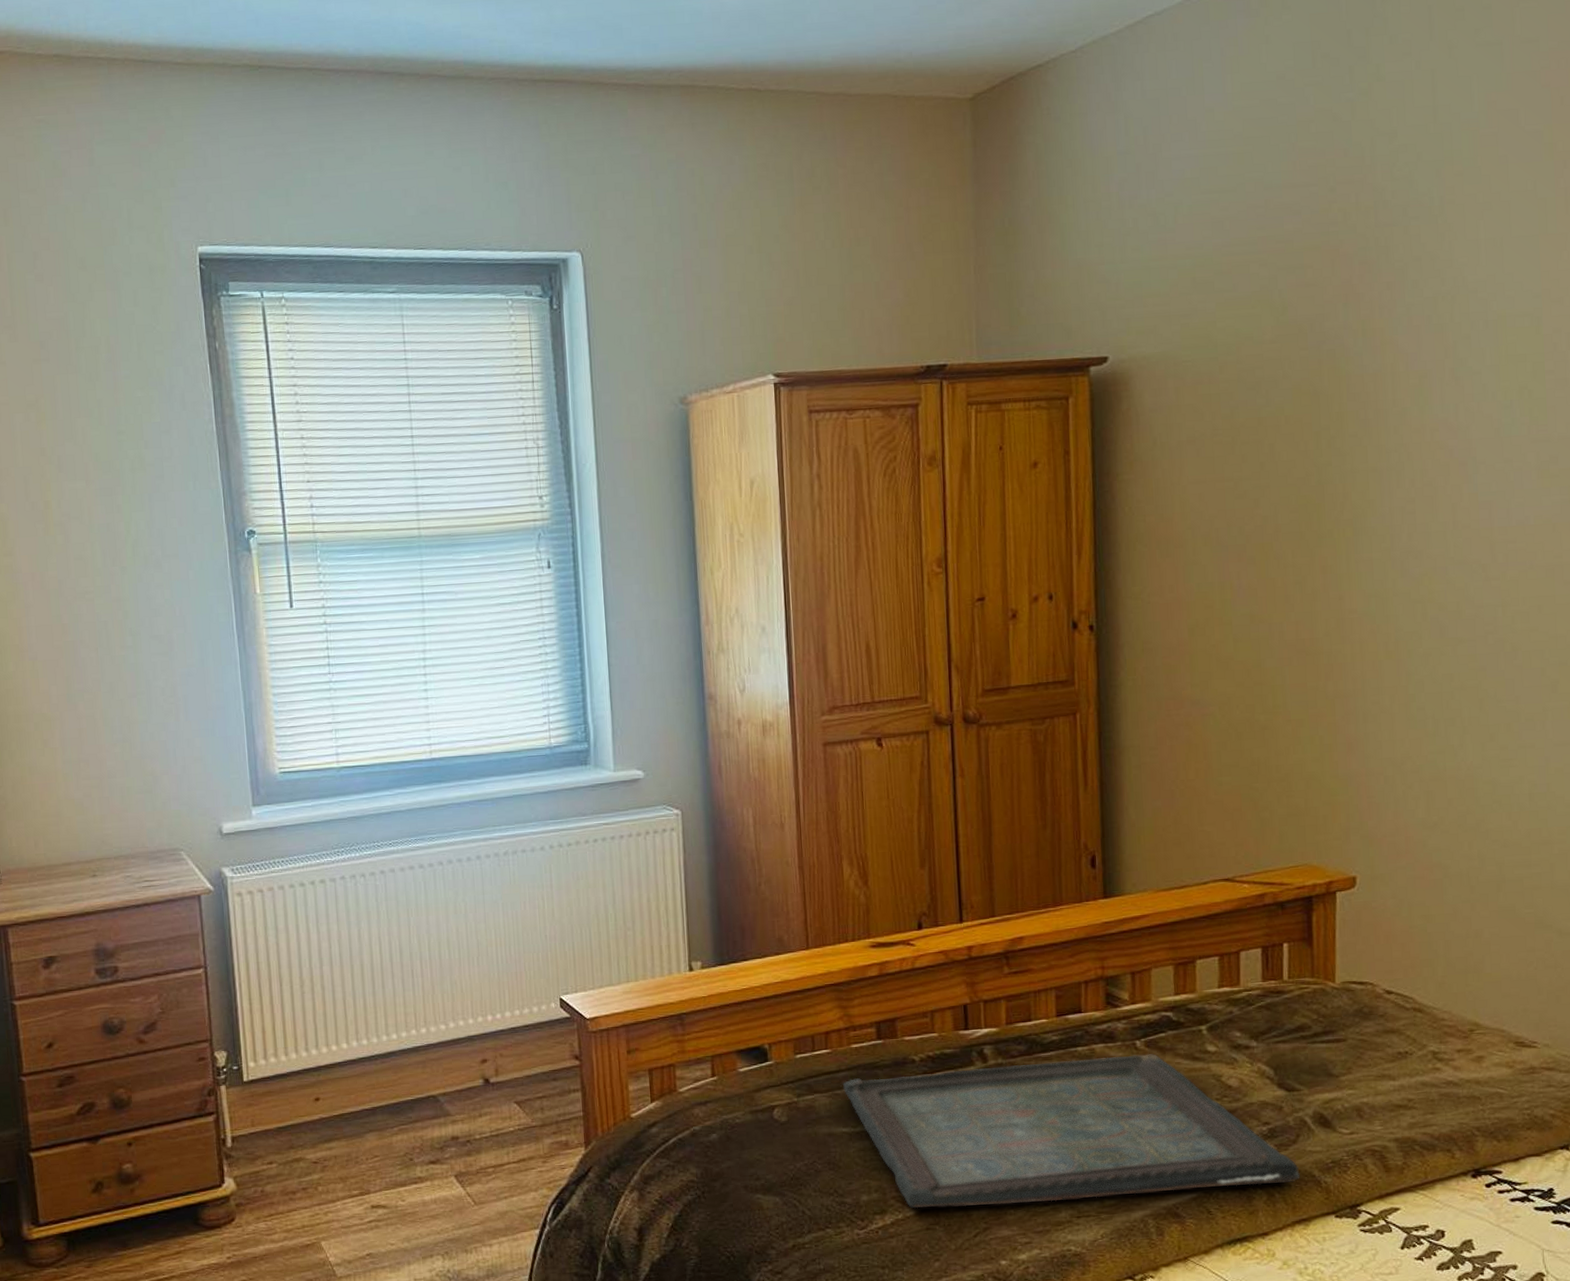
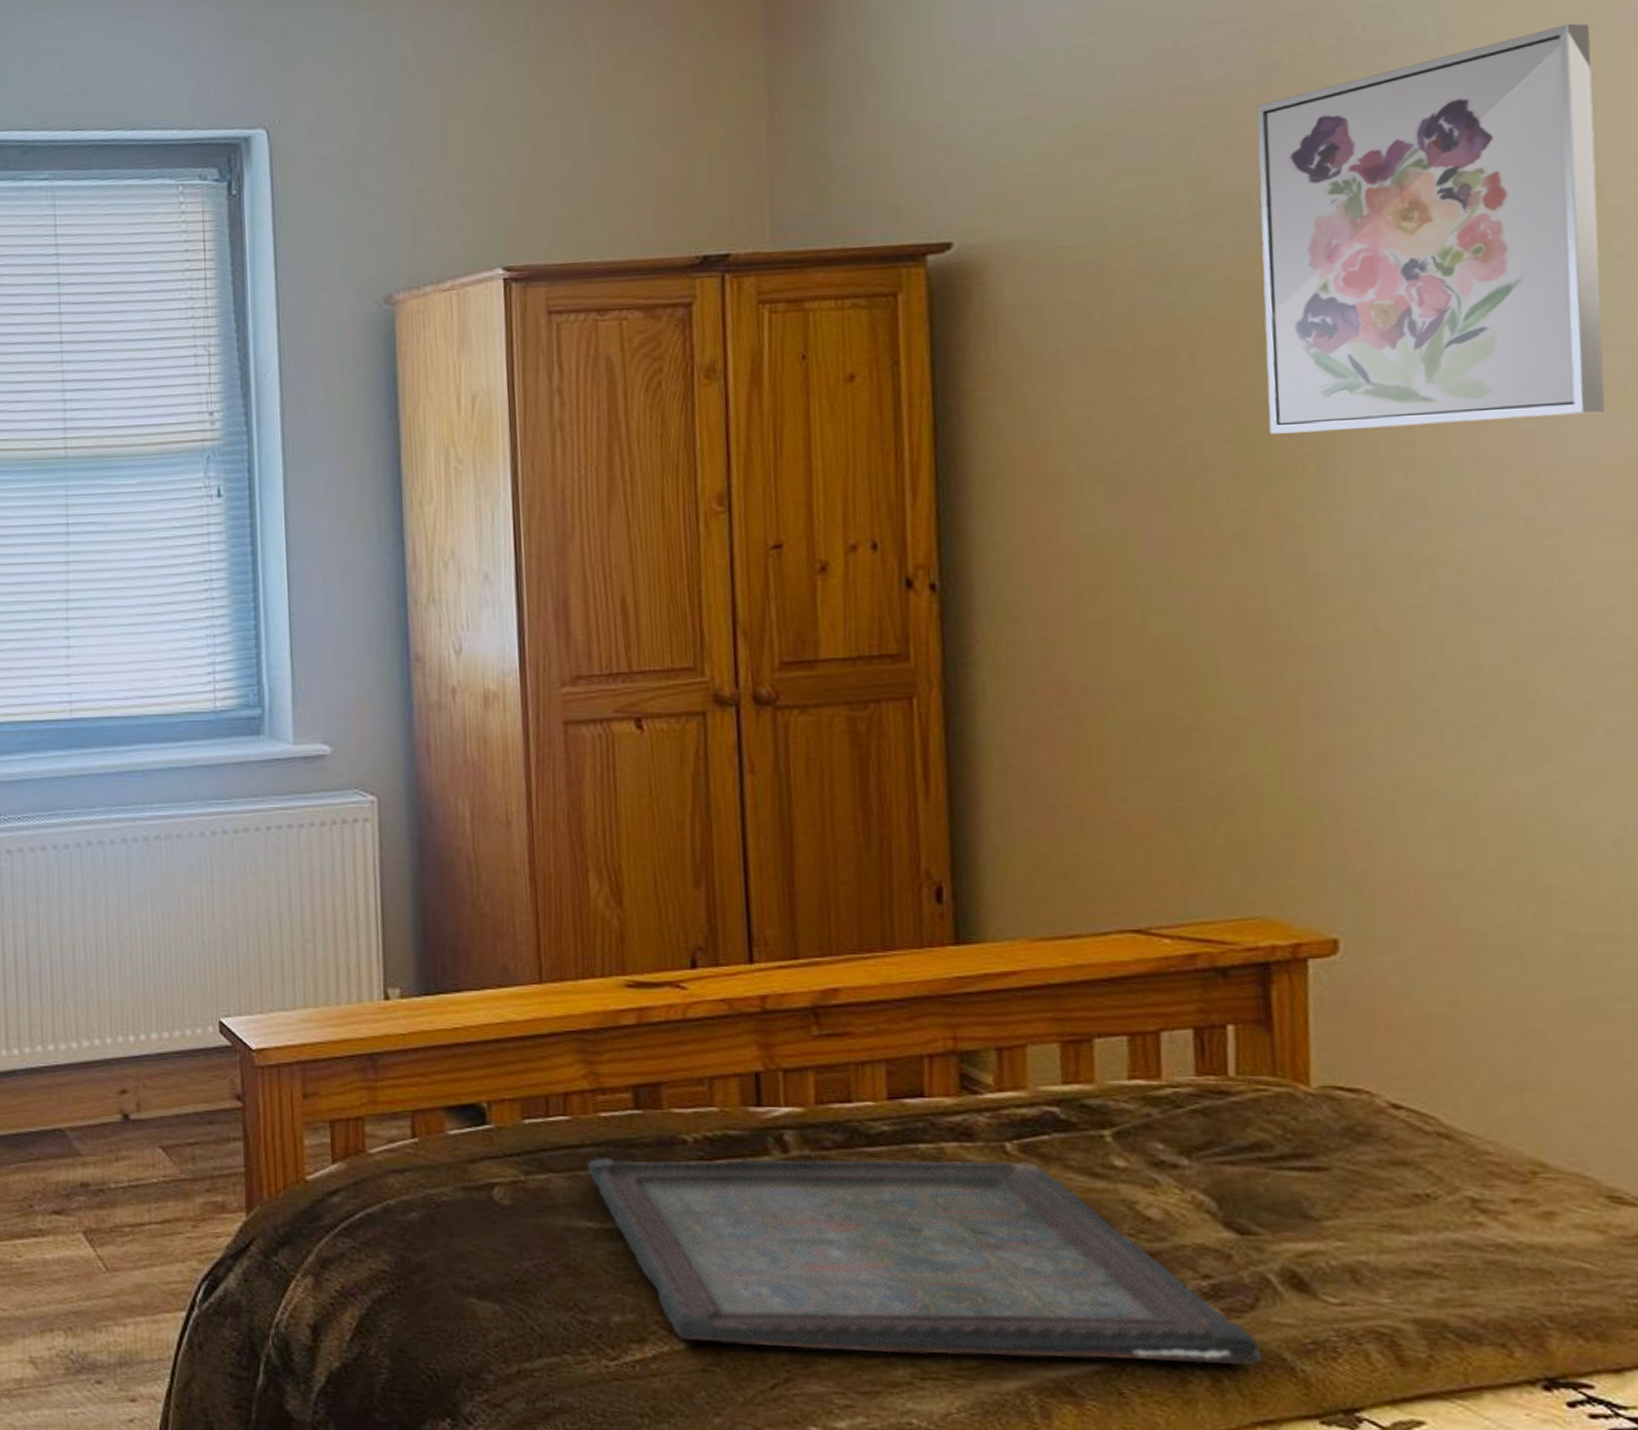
wall art: none [1319,196,1537,506] -> present [1256,23,1606,434]

